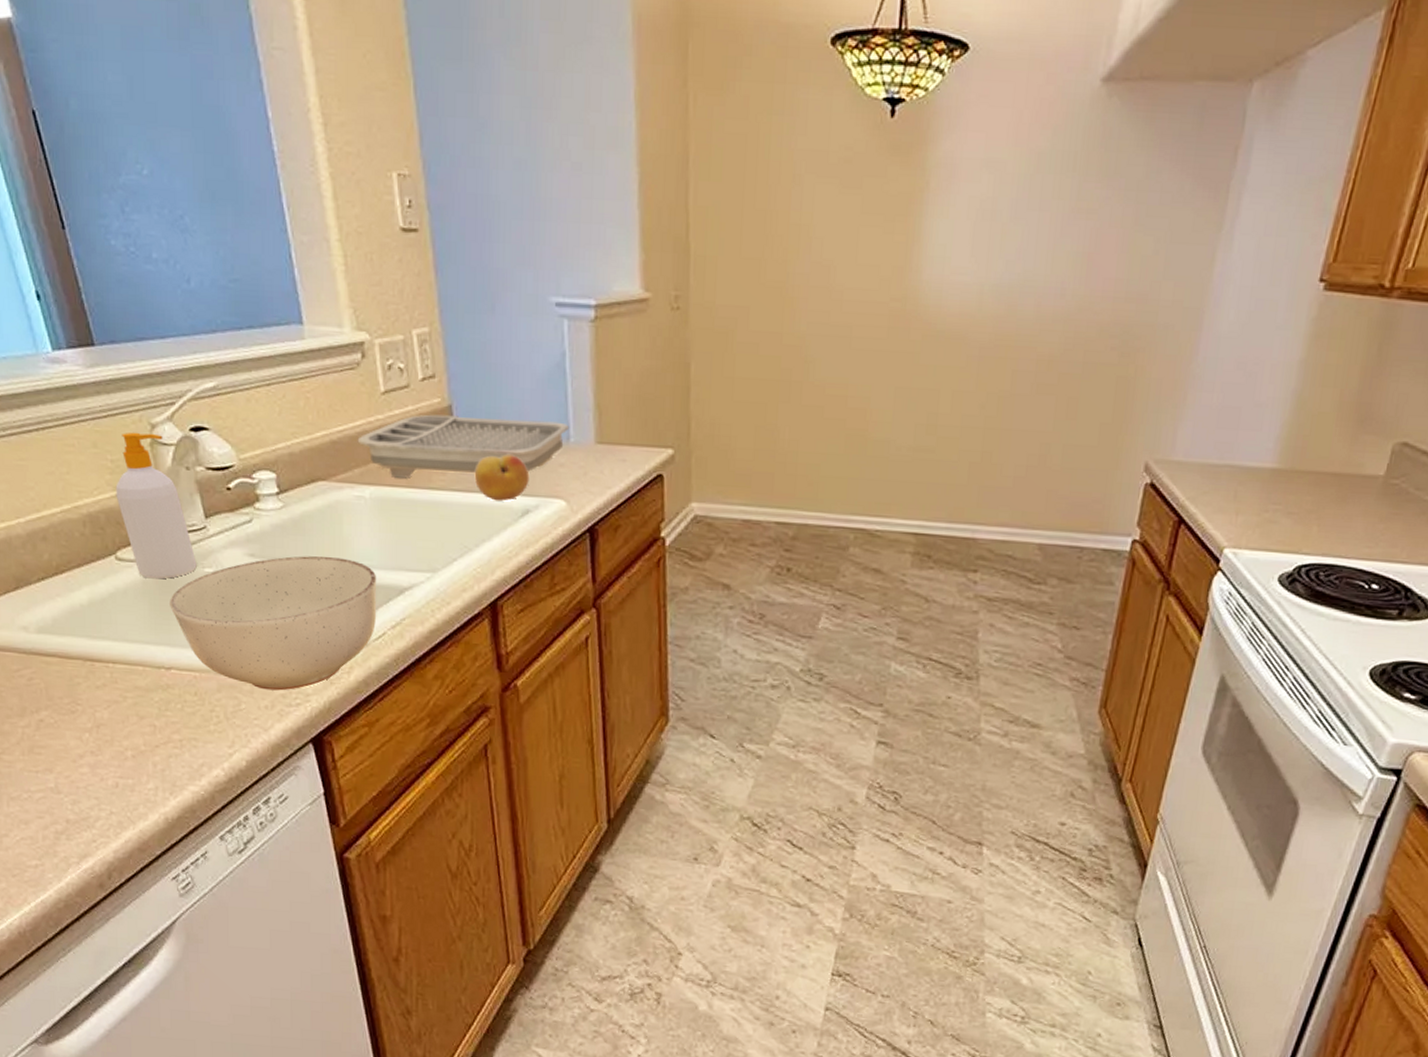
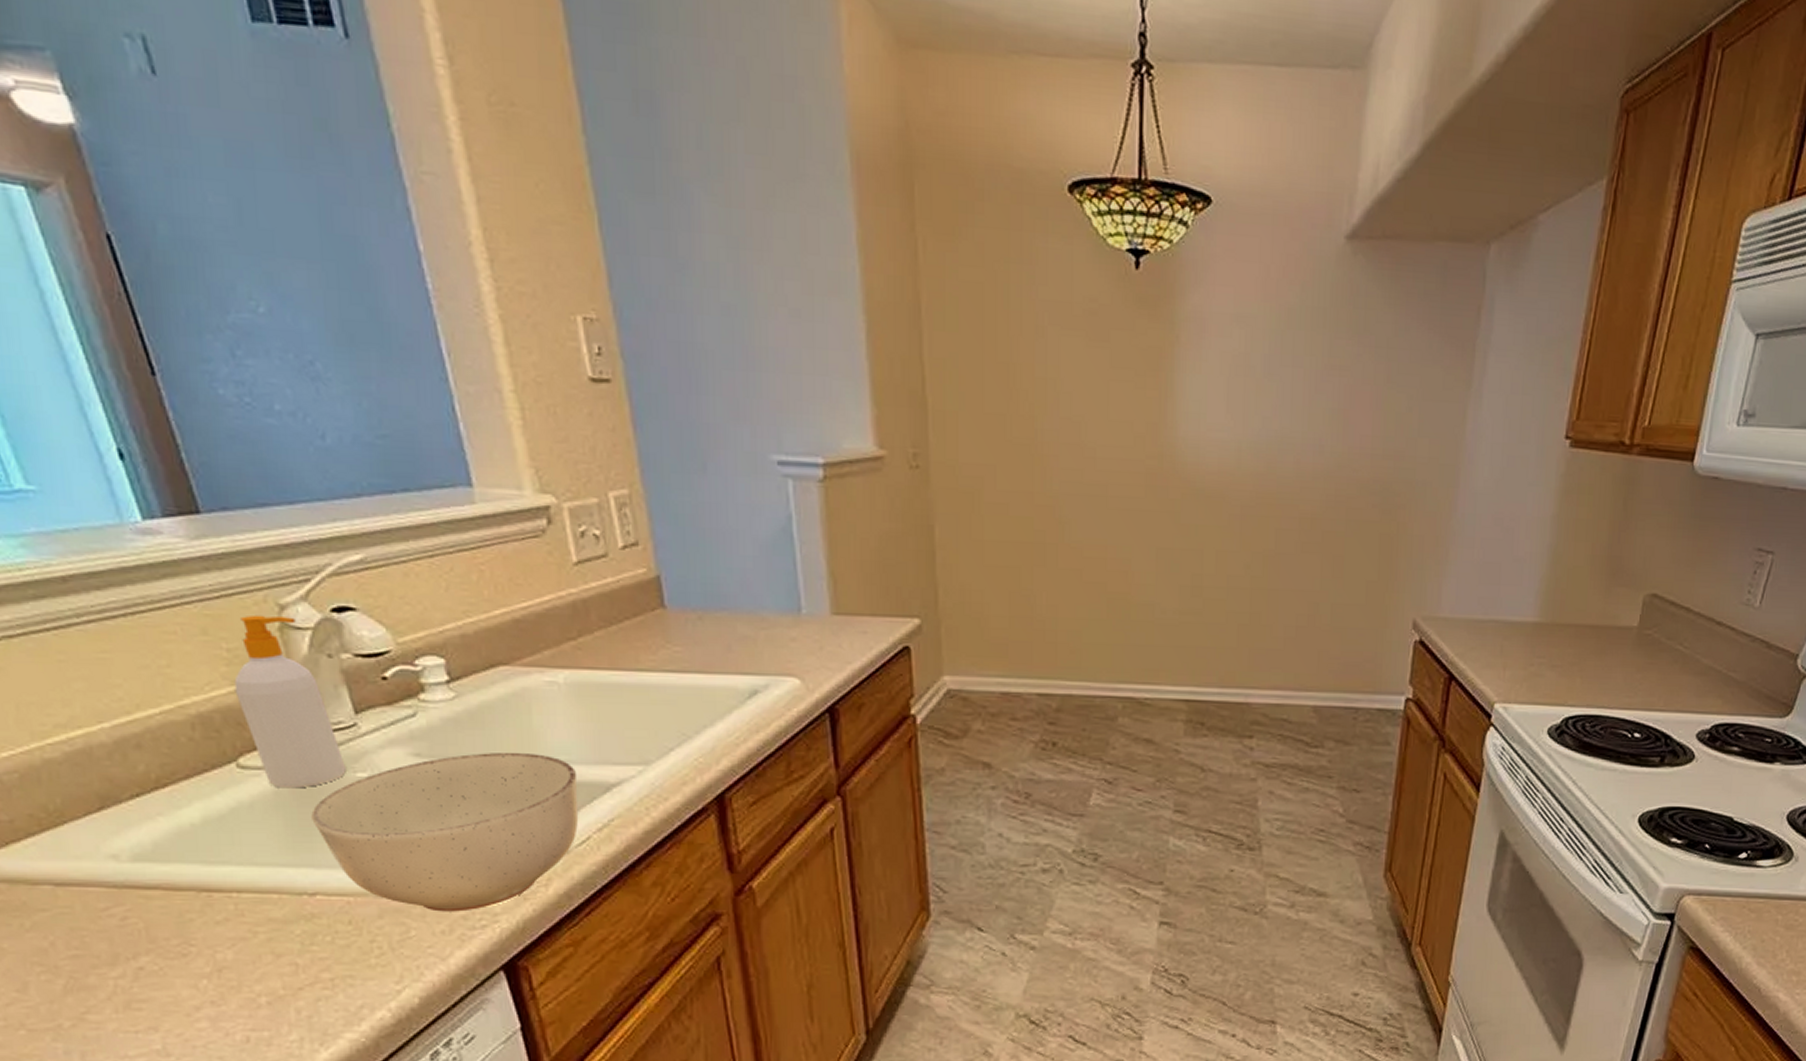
dish rack: present [357,414,570,477] -> none [546,586,801,658]
fruit: present [474,455,530,502] -> none [690,630,756,682]

